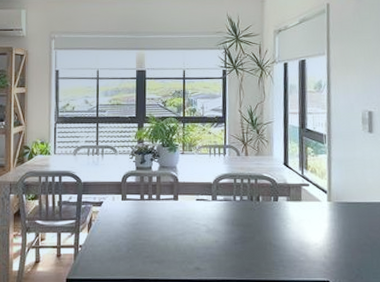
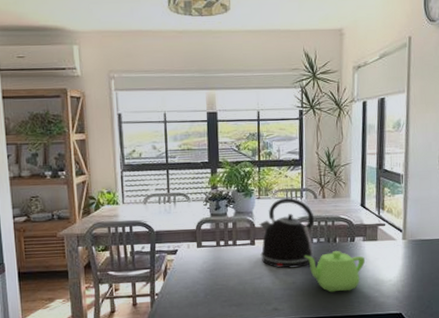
kettle: none [182,153,239,226] -> present [259,197,316,269]
teapot: none [227,209,290,254] -> present [304,250,366,293]

